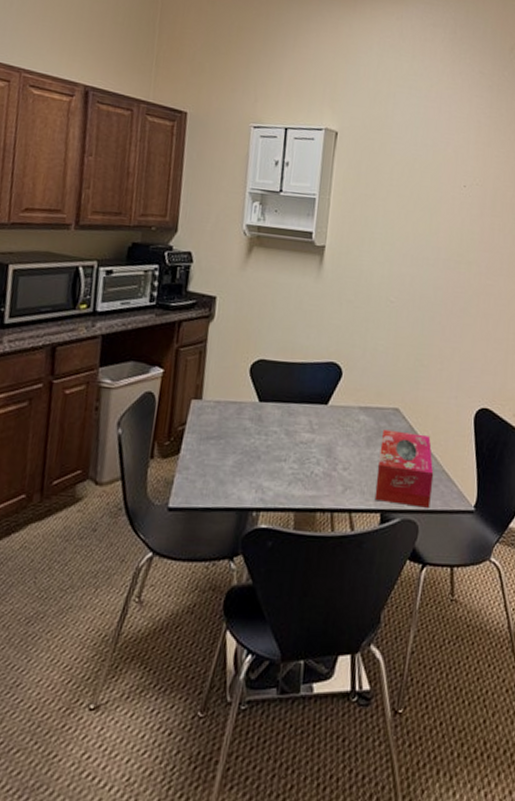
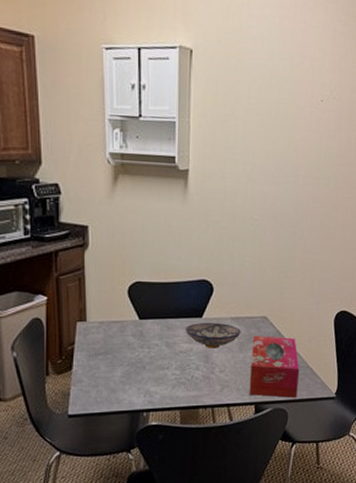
bowl: none [307,409,370,441] -> present [185,322,241,348]

